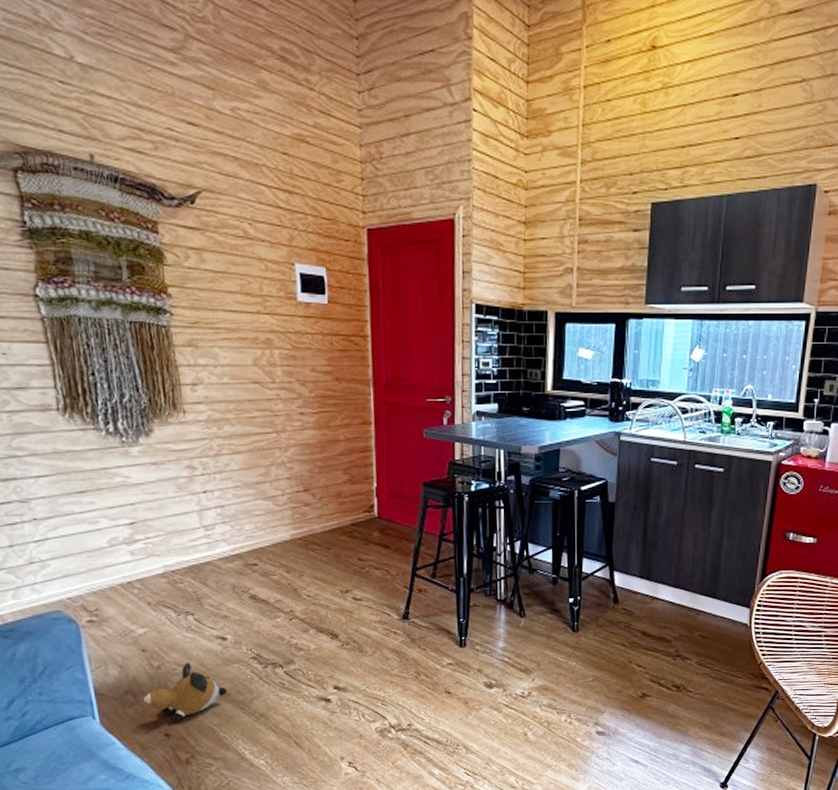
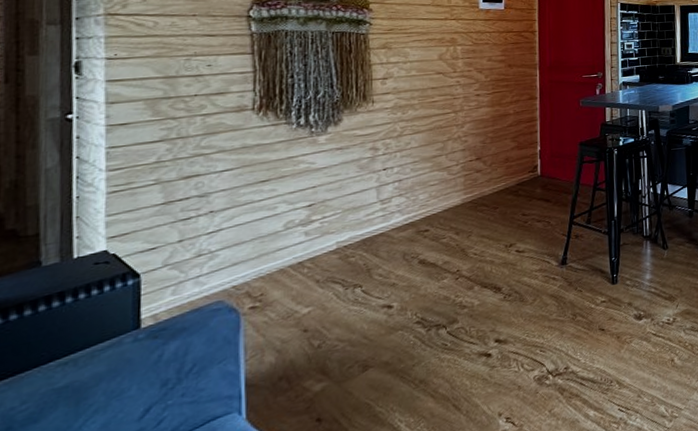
plush toy: present [143,662,227,722] -> none [298,336,388,405]

